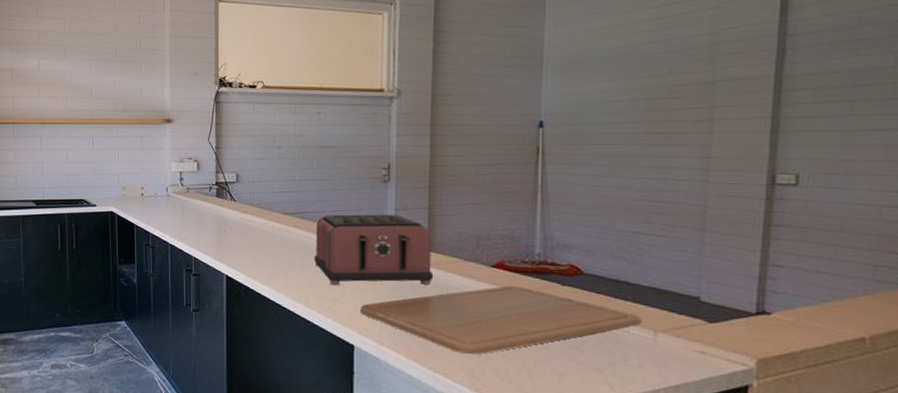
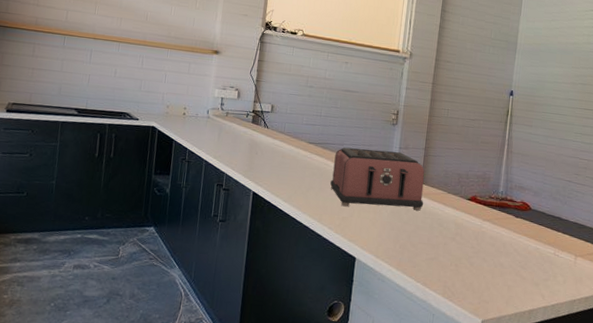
chopping board: present [361,285,642,355] -> none [364,215,568,270]

